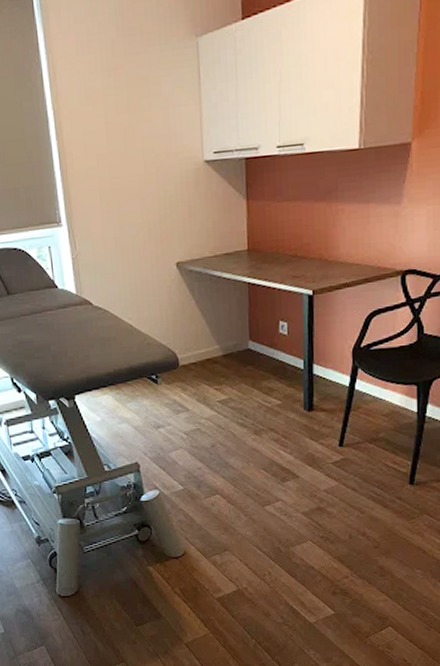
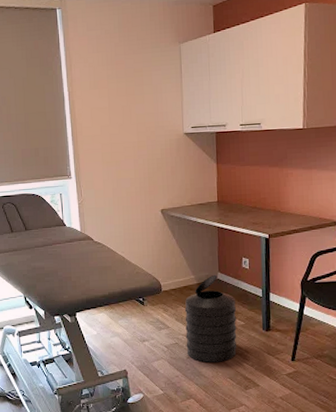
trash can: none [207,343,272,451] -> present [184,274,237,363]

